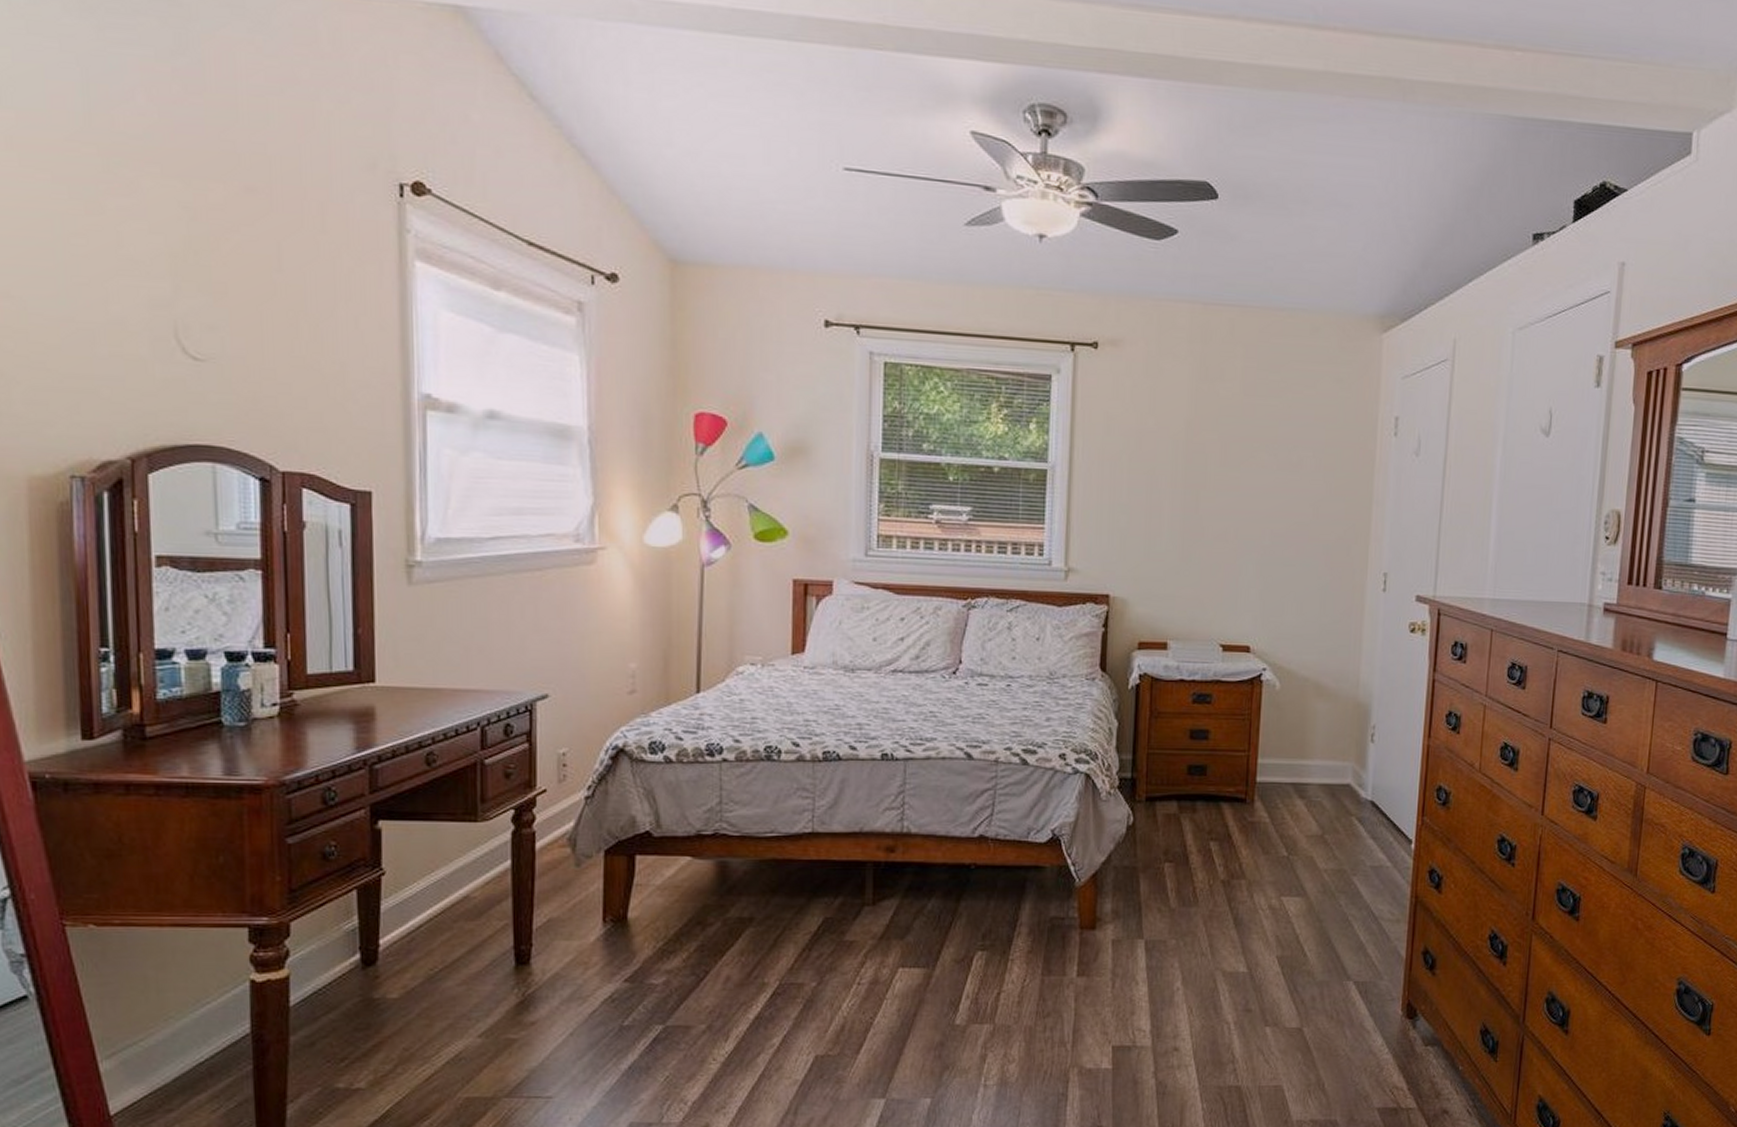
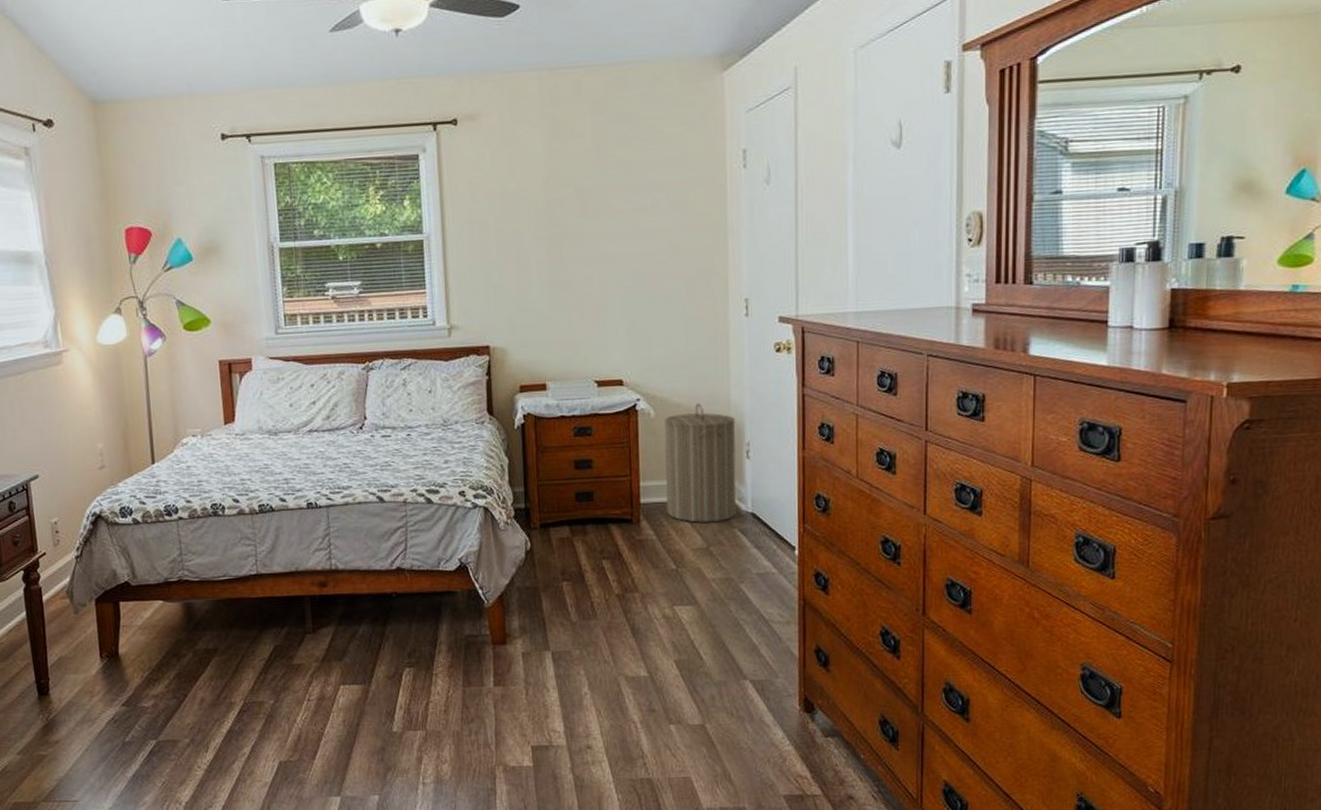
laundry hamper: none [1283,678,1363,809] -> present [664,402,737,523]

